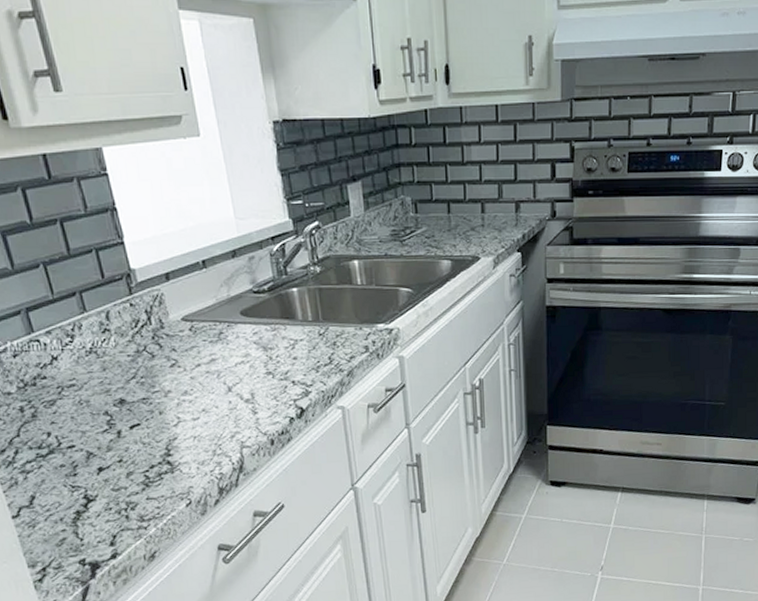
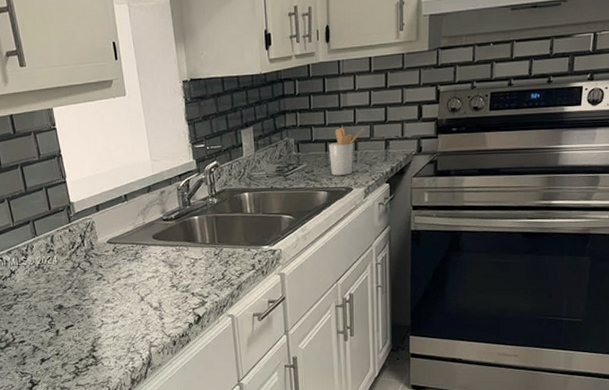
utensil holder: none [451,185,492,242] -> present [328,127,364,176]

